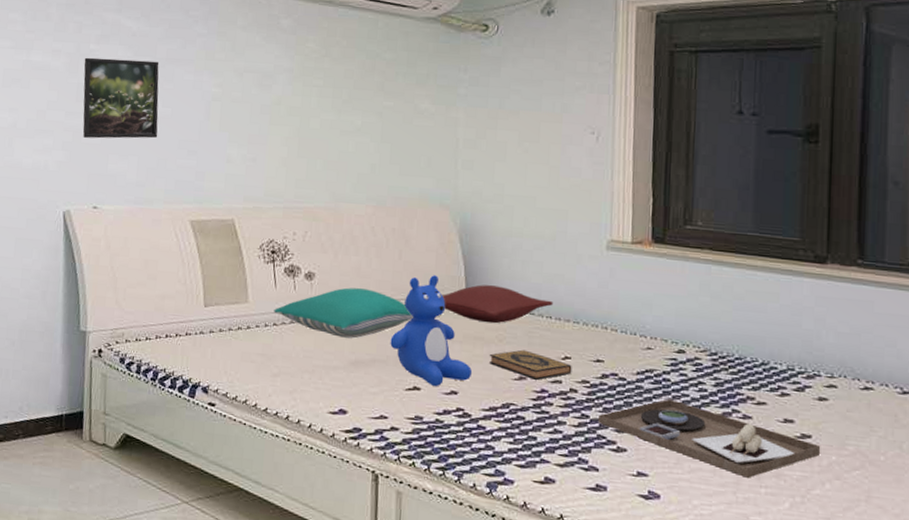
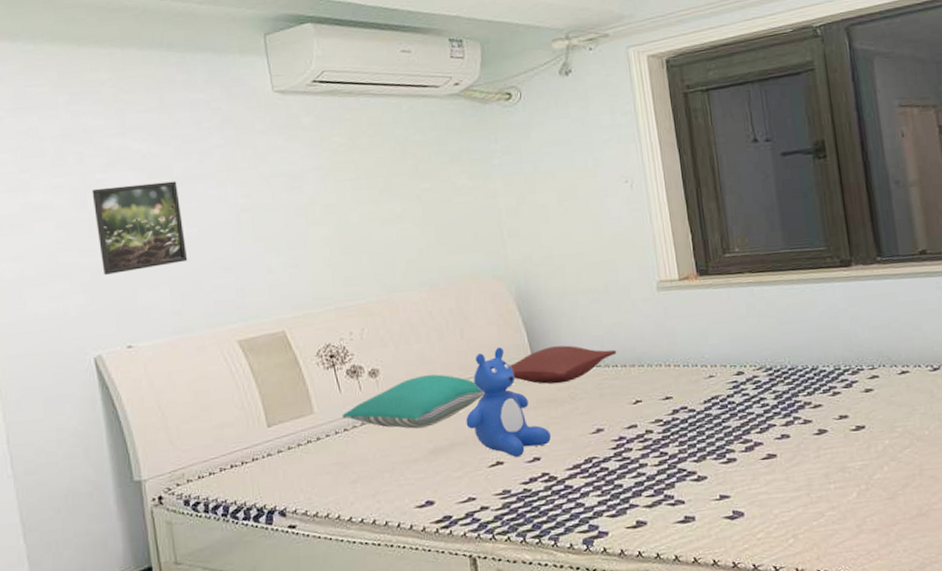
hardback book: present [489,349,572,380] -> none [564,402,645,429]
platter: present [598,399,821,478] -> none [676,419,875,478]

